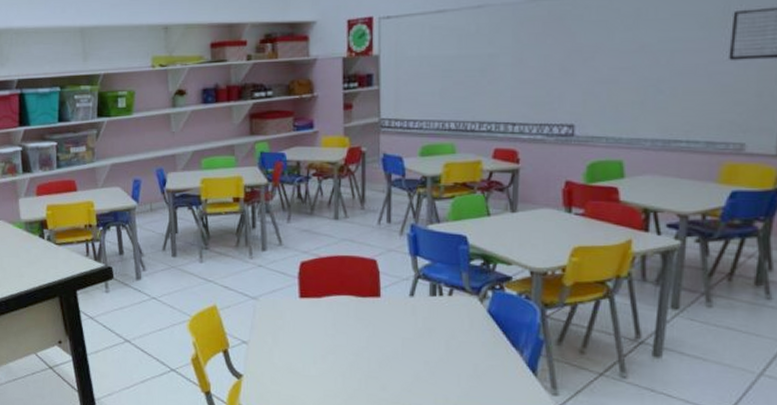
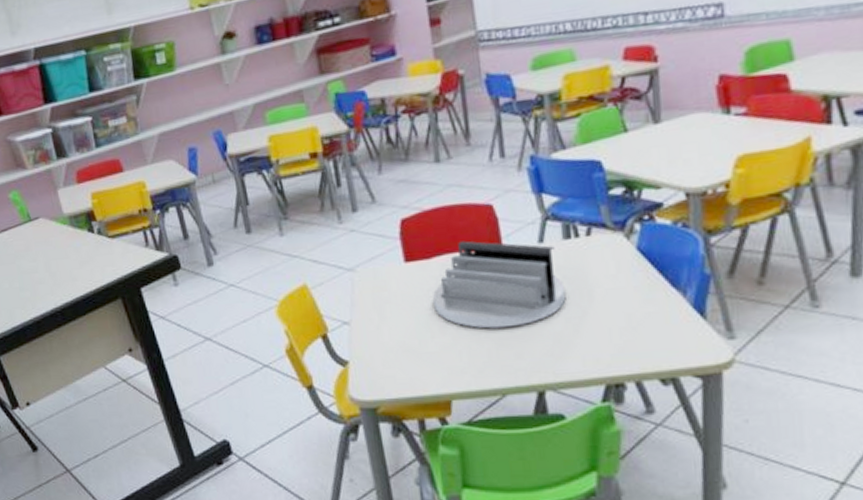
desk organizer: none [319,286,427,363] -> present [433,240,566,329]

